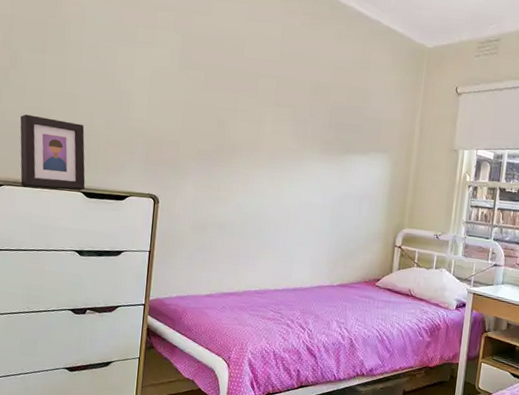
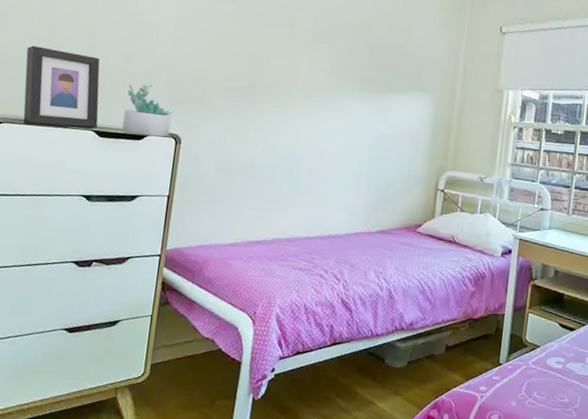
succulent plant: none [106,148,151,198] -> present [122,84,174,138]

